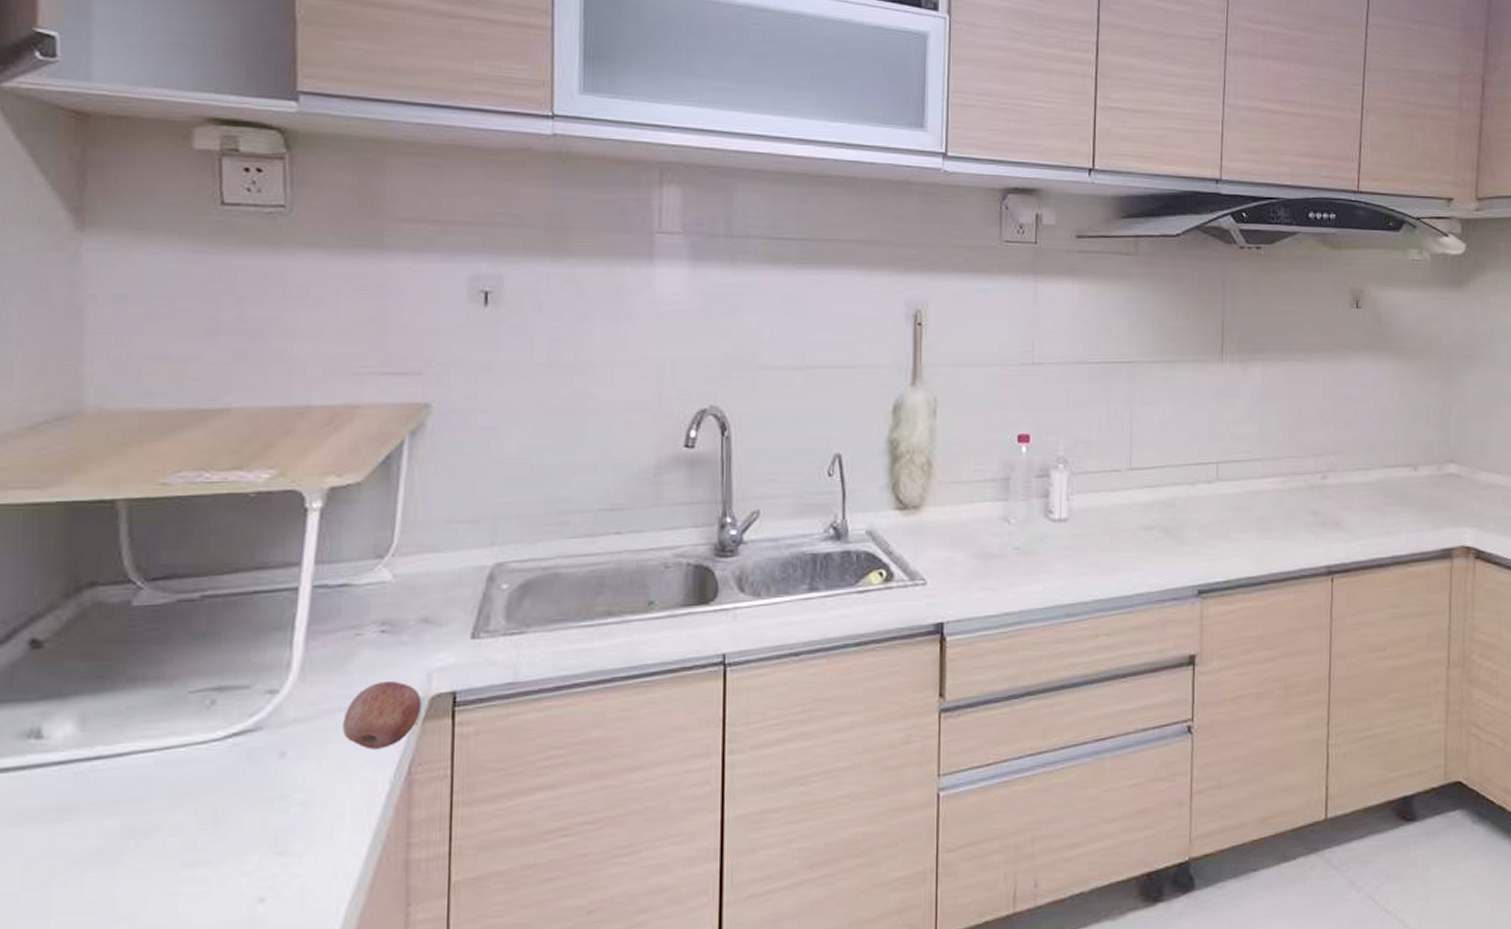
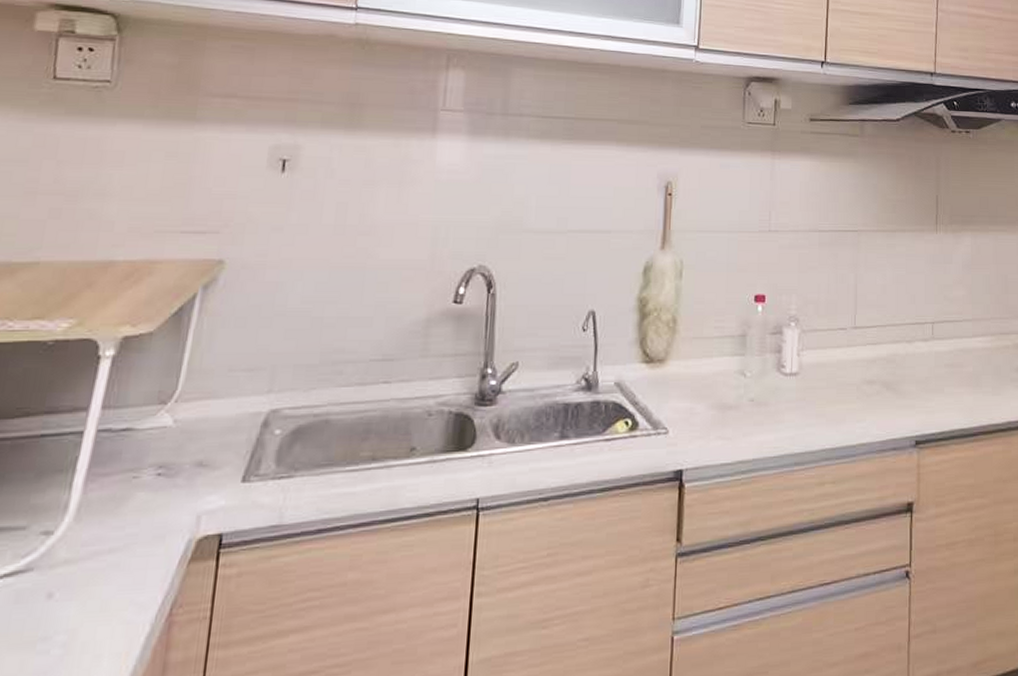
fruit: present [343,680,422,749] -> none [110,522,190,591]

